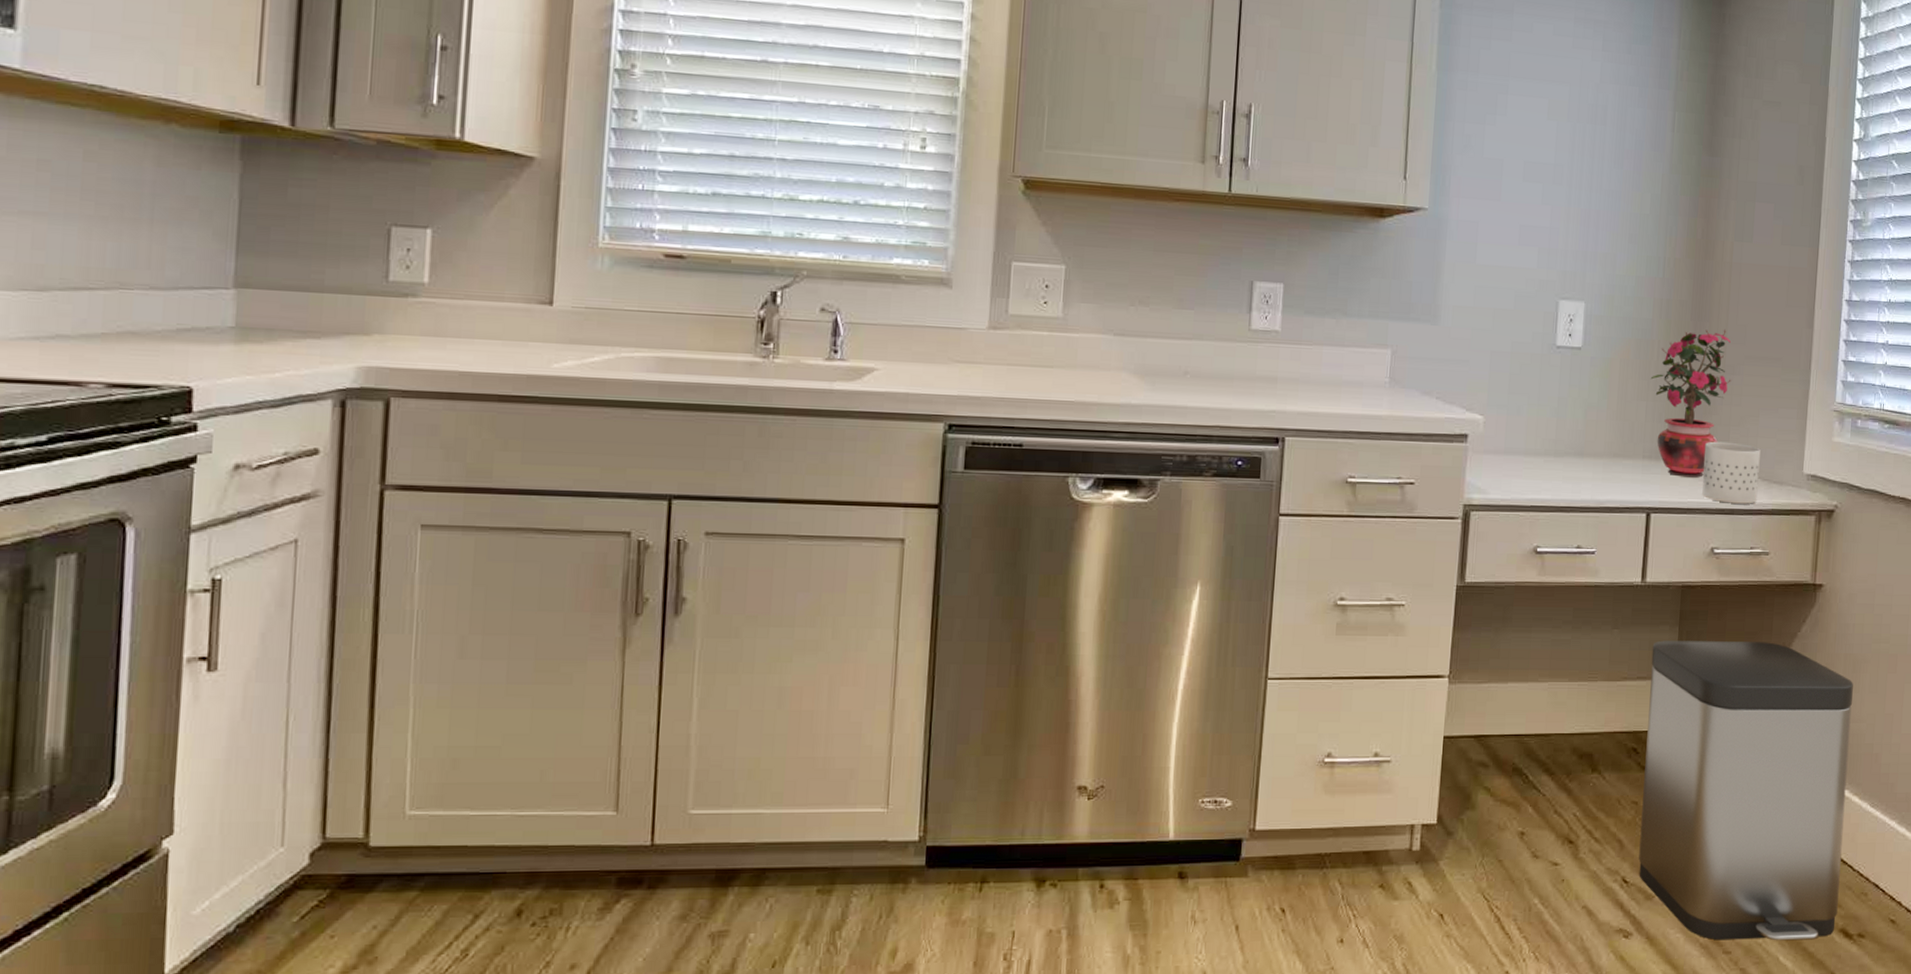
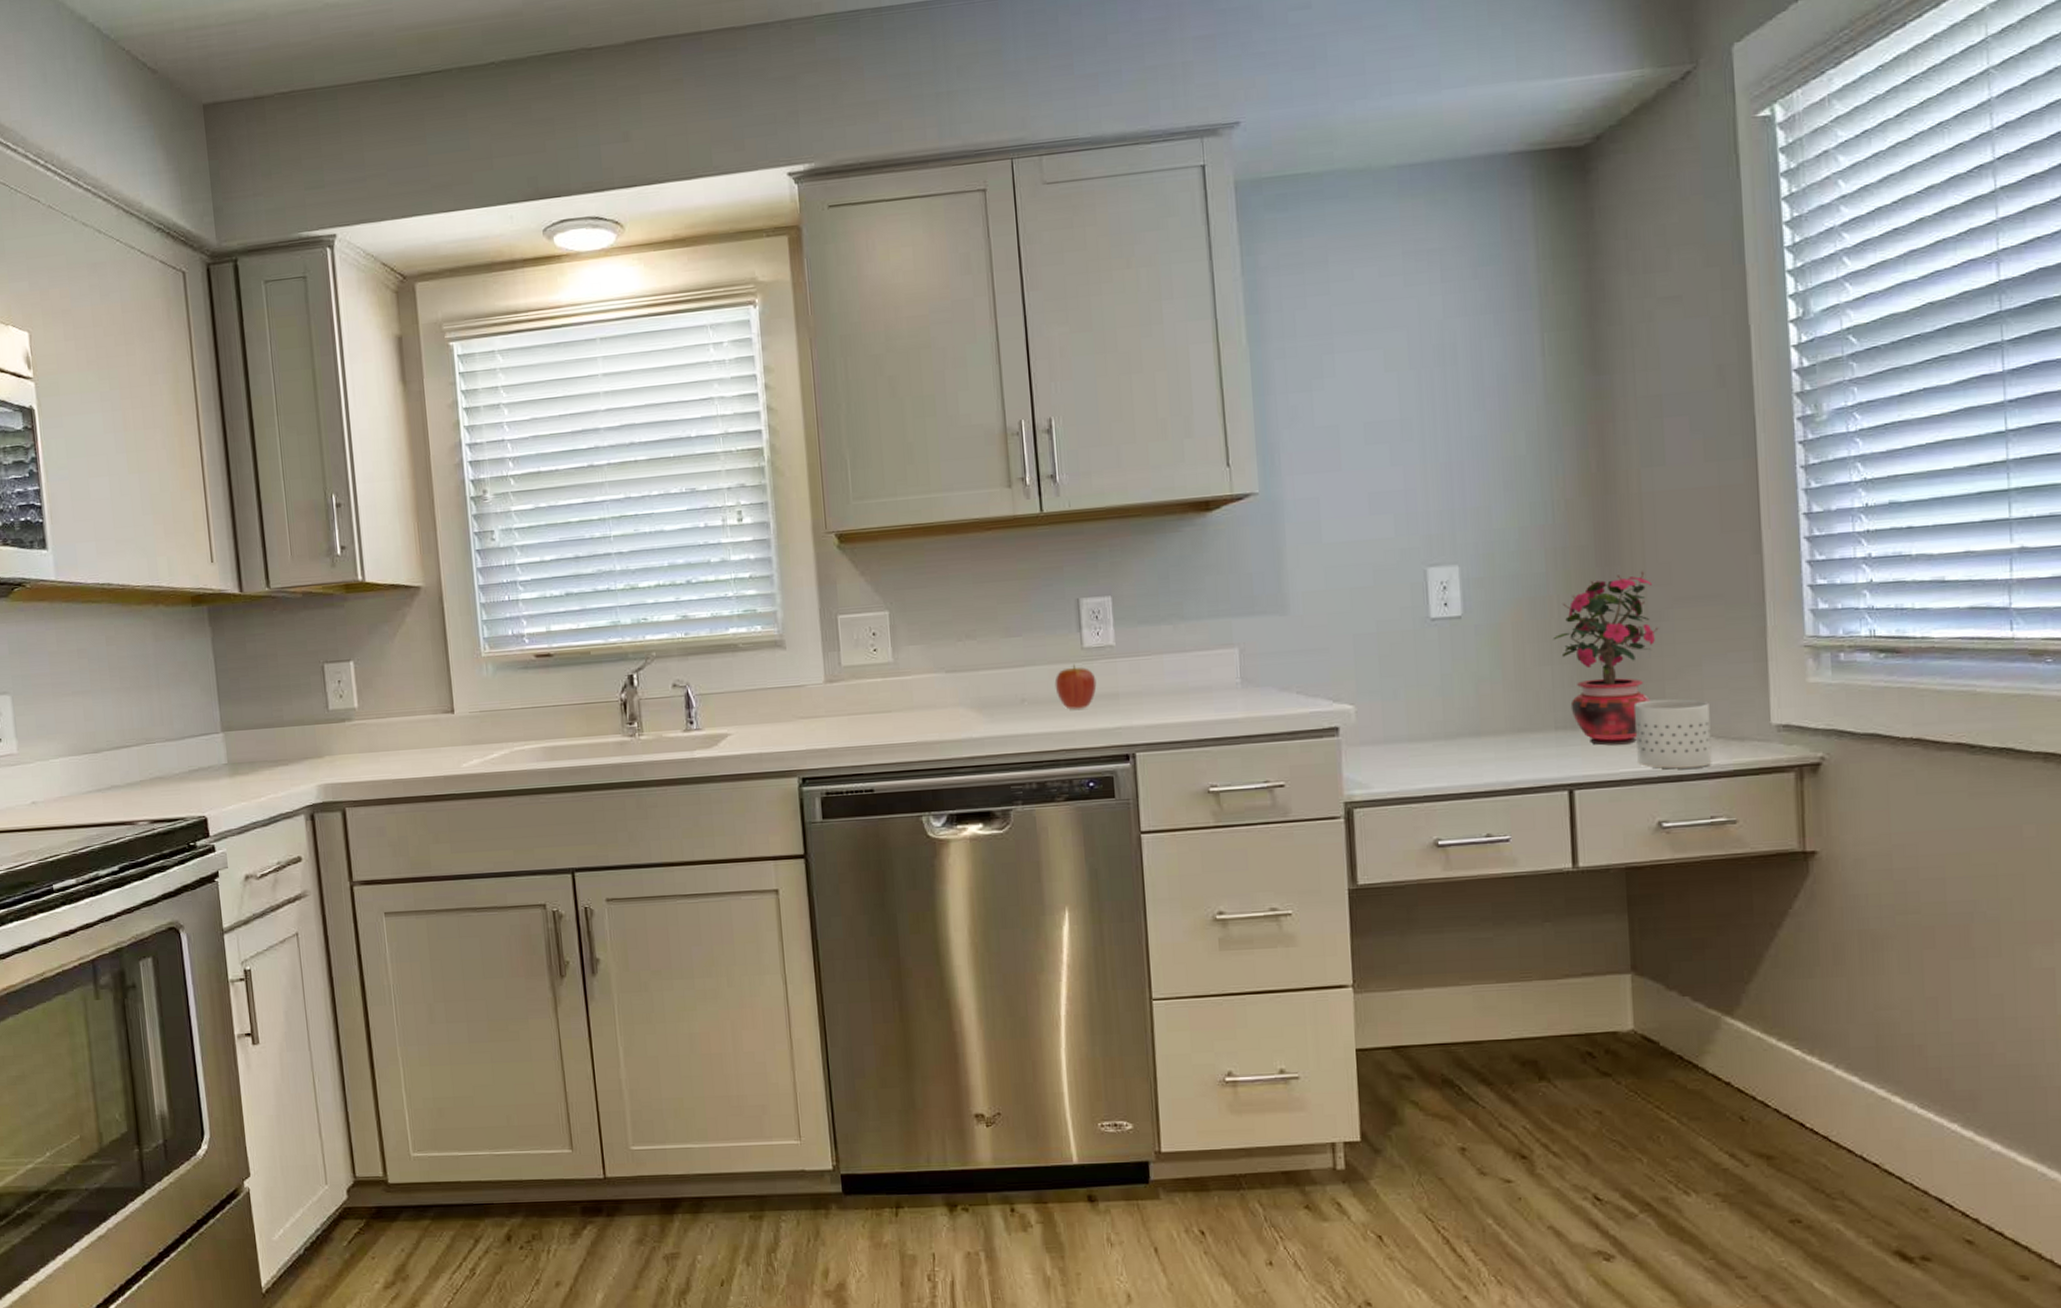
fruit: none [1218,344,1259,388] -> present [1054,664,1097,710]
pedal bin: present [1638,640,1853,941] -> none [1596,923,1888,1265]

